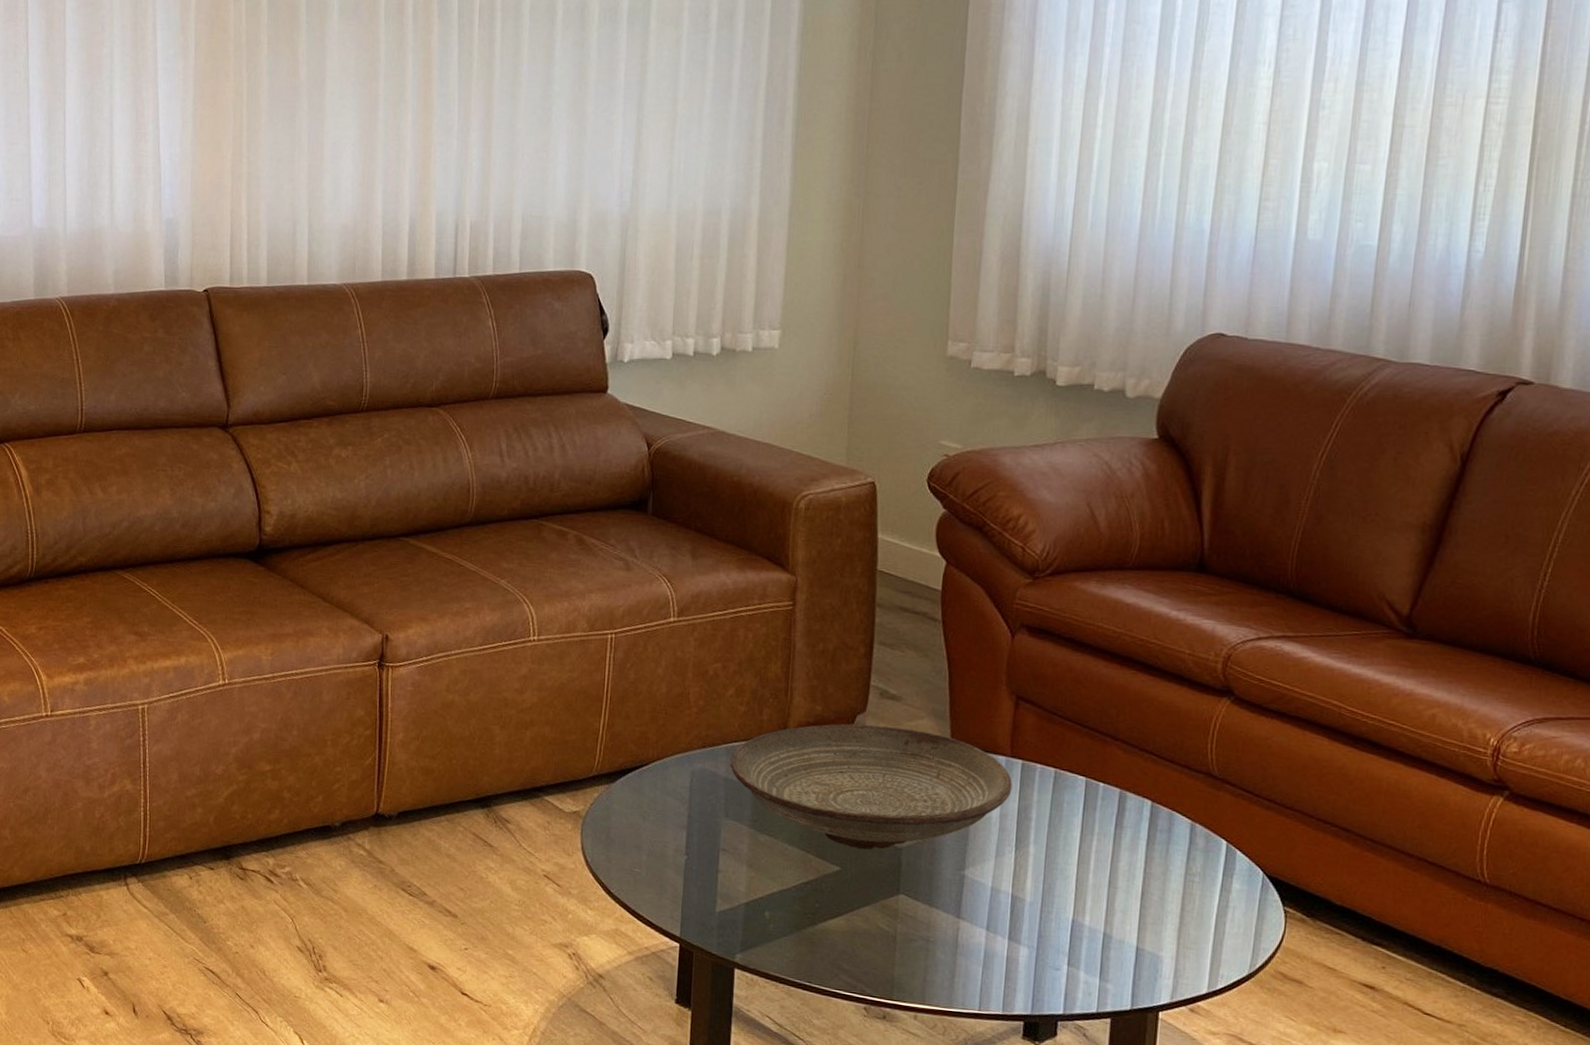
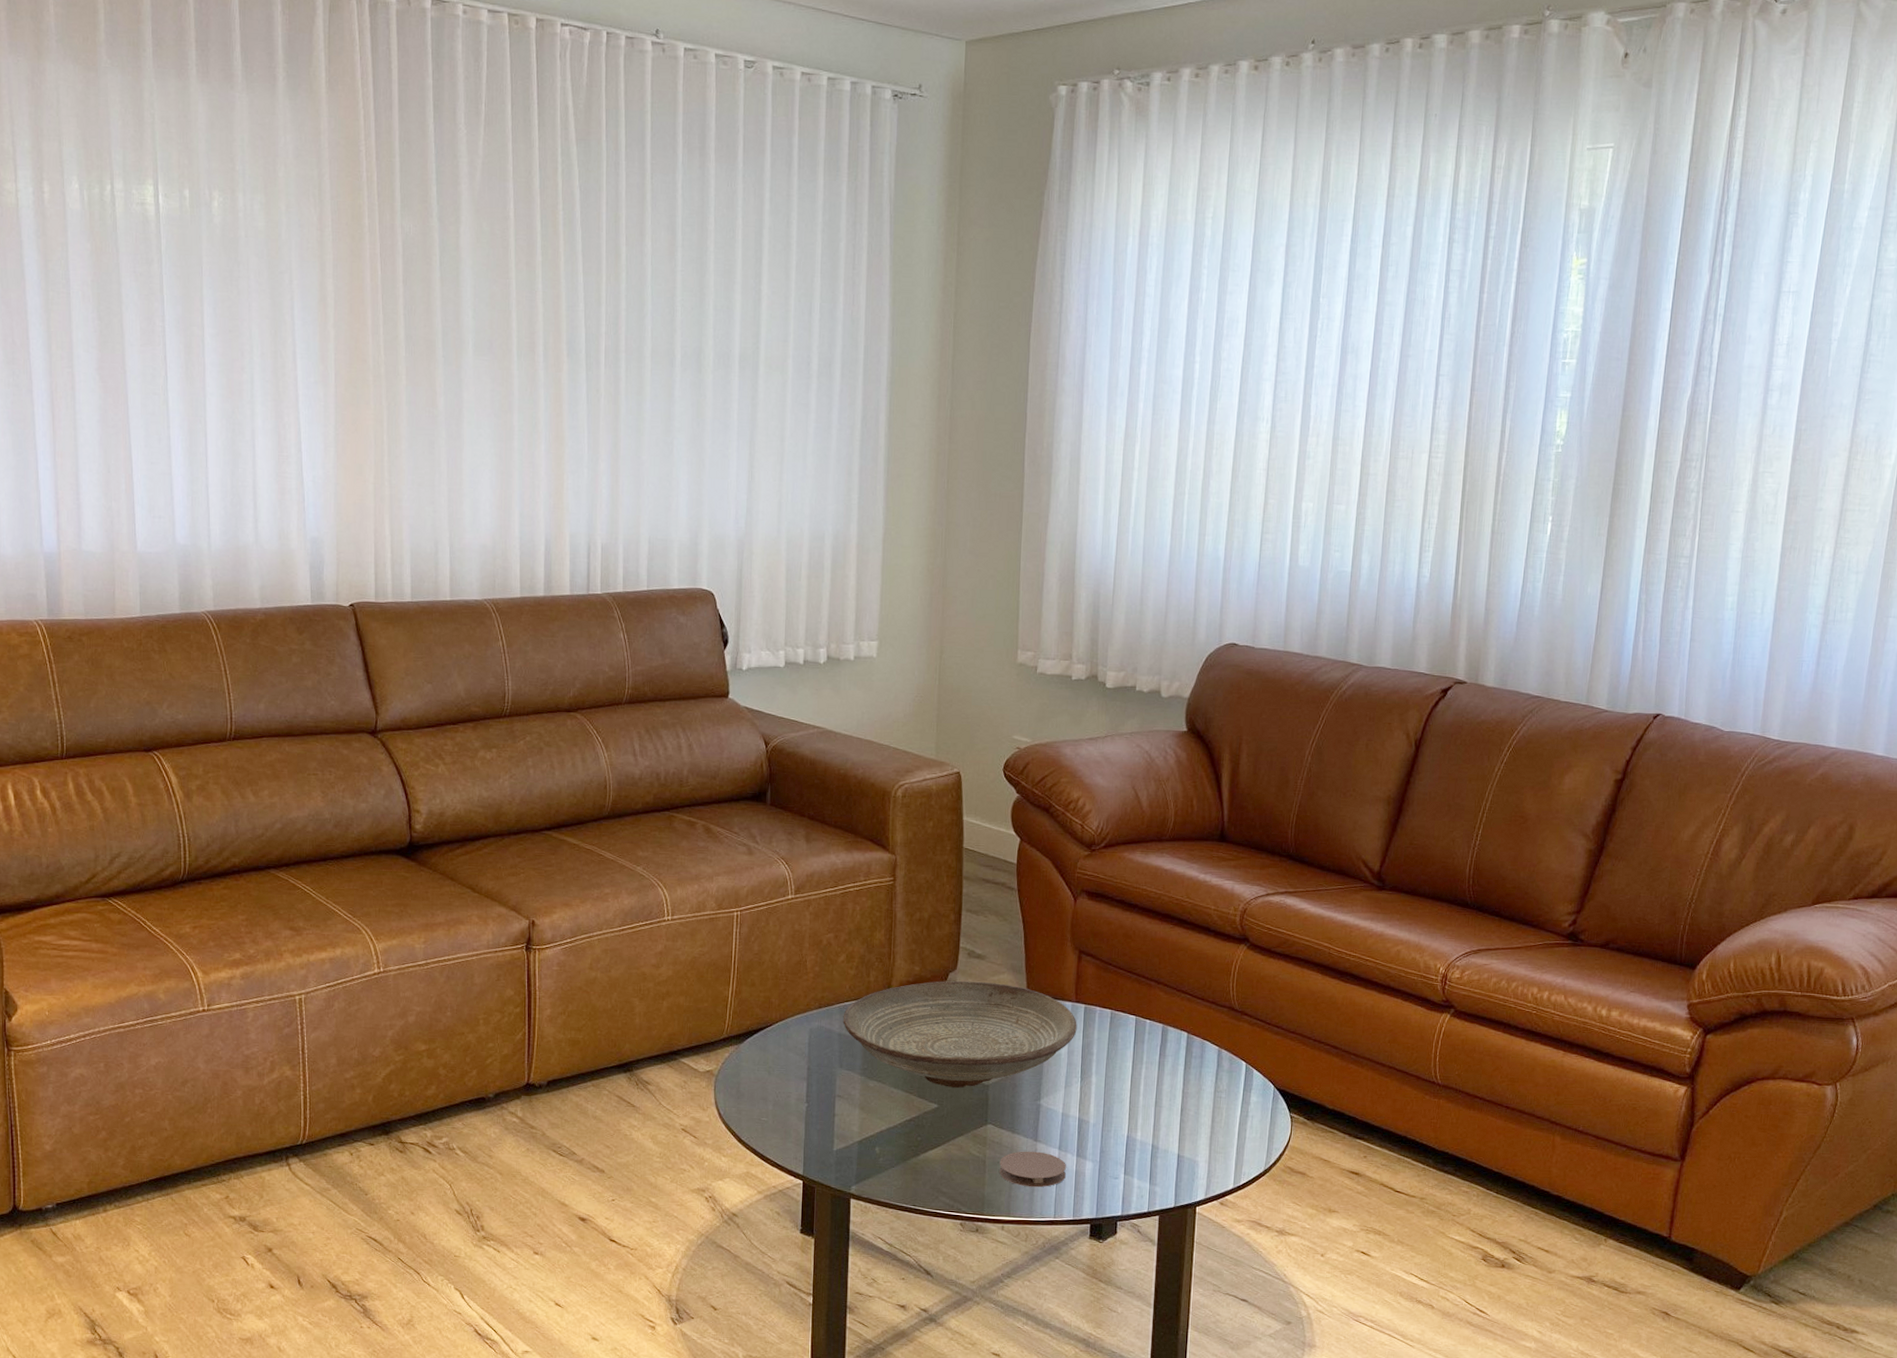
coaster: none [912,928,995,973] -> present [999,1151,1066,1188]

